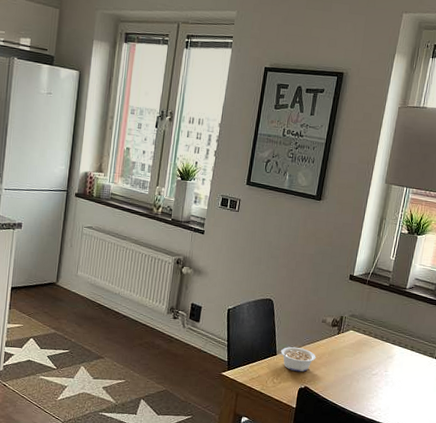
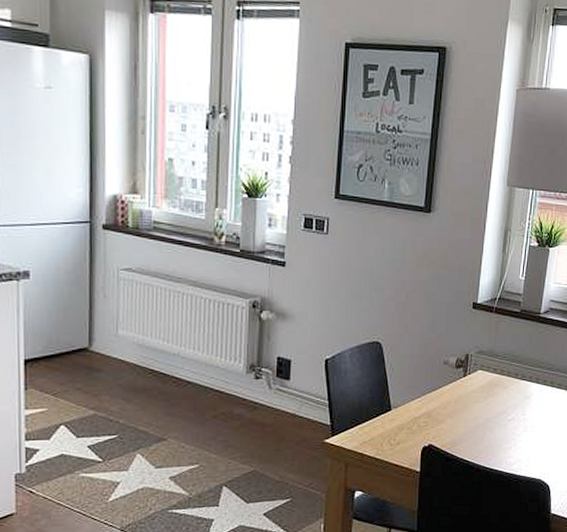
legume: present [278,346,316,372] -> none [394,397,440,428]

